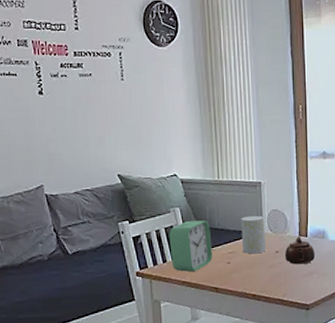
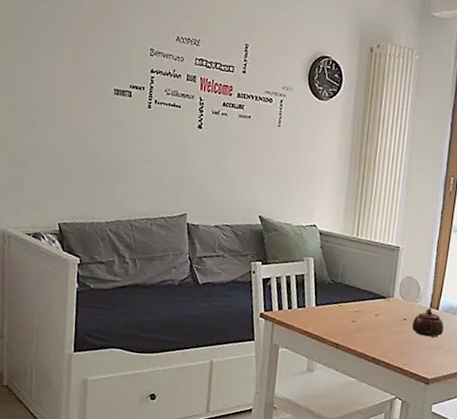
alarm clock: present [169,220,212,272] -> none [297,272,341,323]
cup: present [241,215,266,254] -> none [369,278,398,318]

